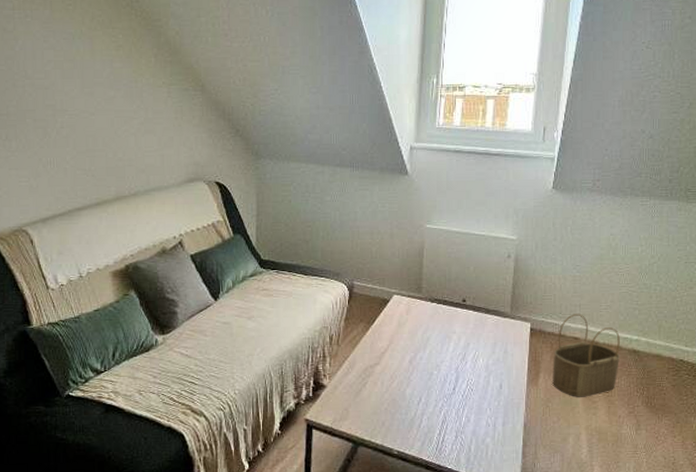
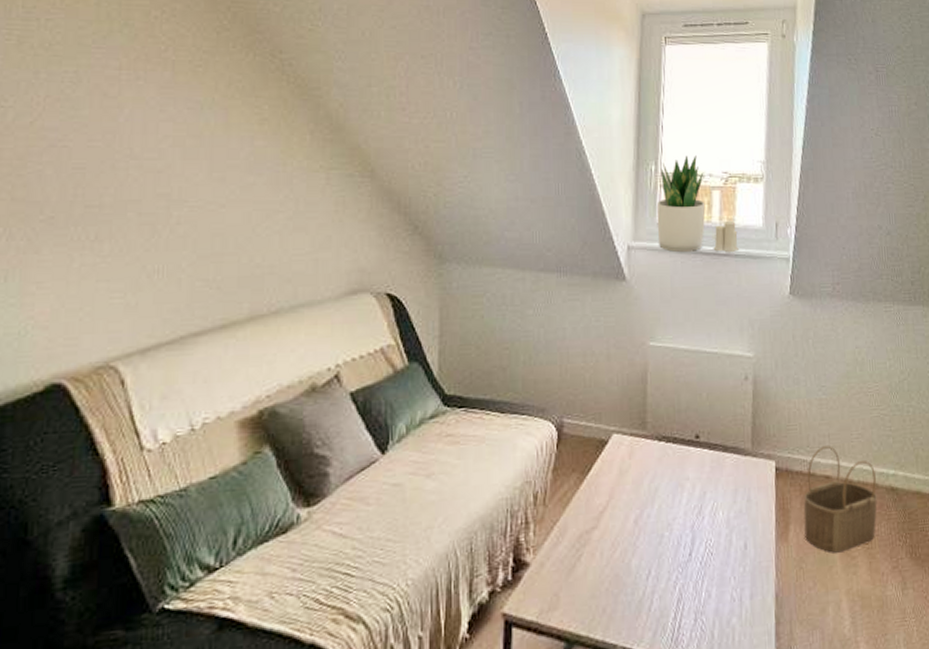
planter: none [436,69,480,153] -> present [657,155,705,253]
candle: none [485,124,508,153] -> present [713,219,739,253]

